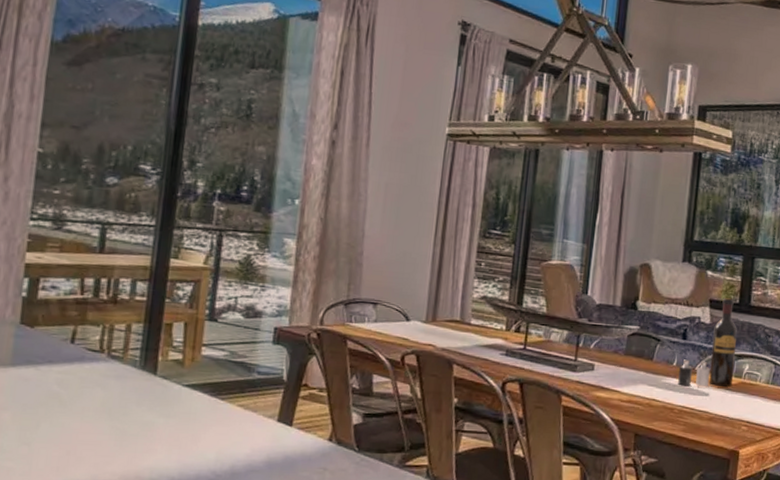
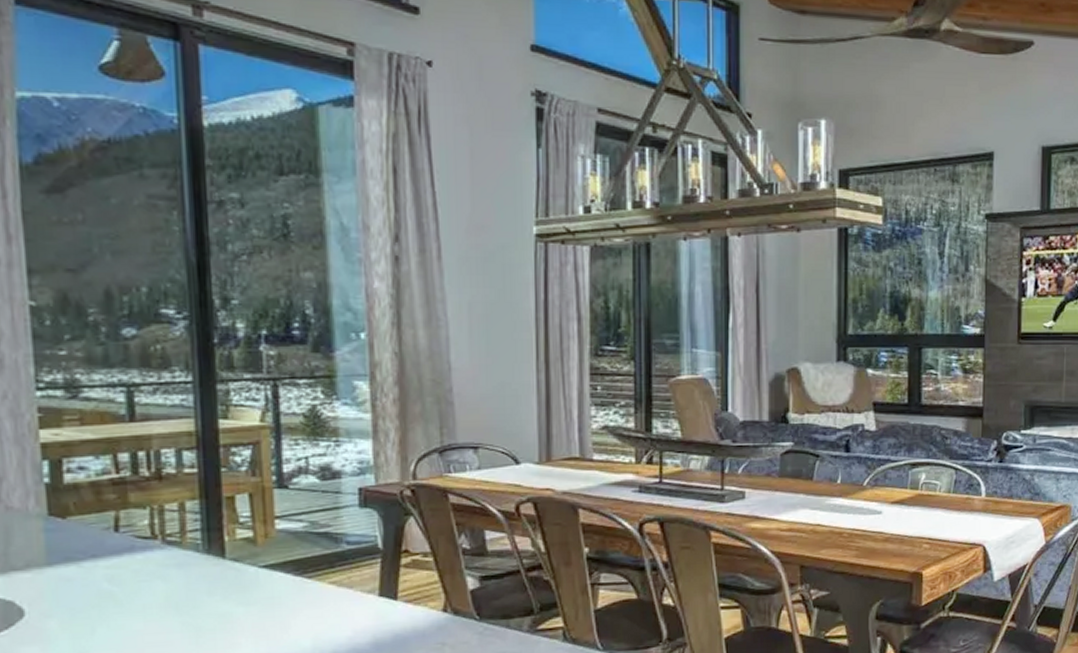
candle: present [678,359,710,388] -> none [845,474,880,506]
wine bottle: present [709,298,737,387] -> none [880,398,909,502]

